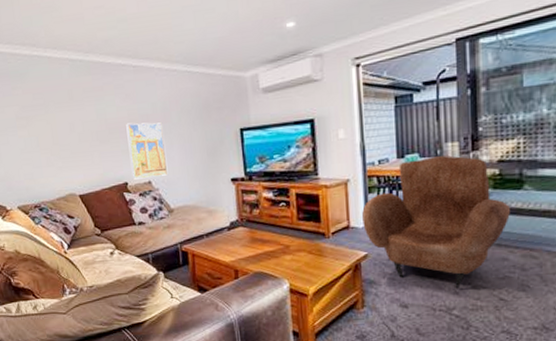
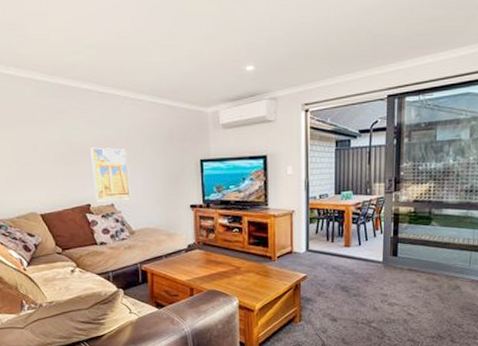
armchair: present [361,155,510,289] -> none [303,194,420,306]

